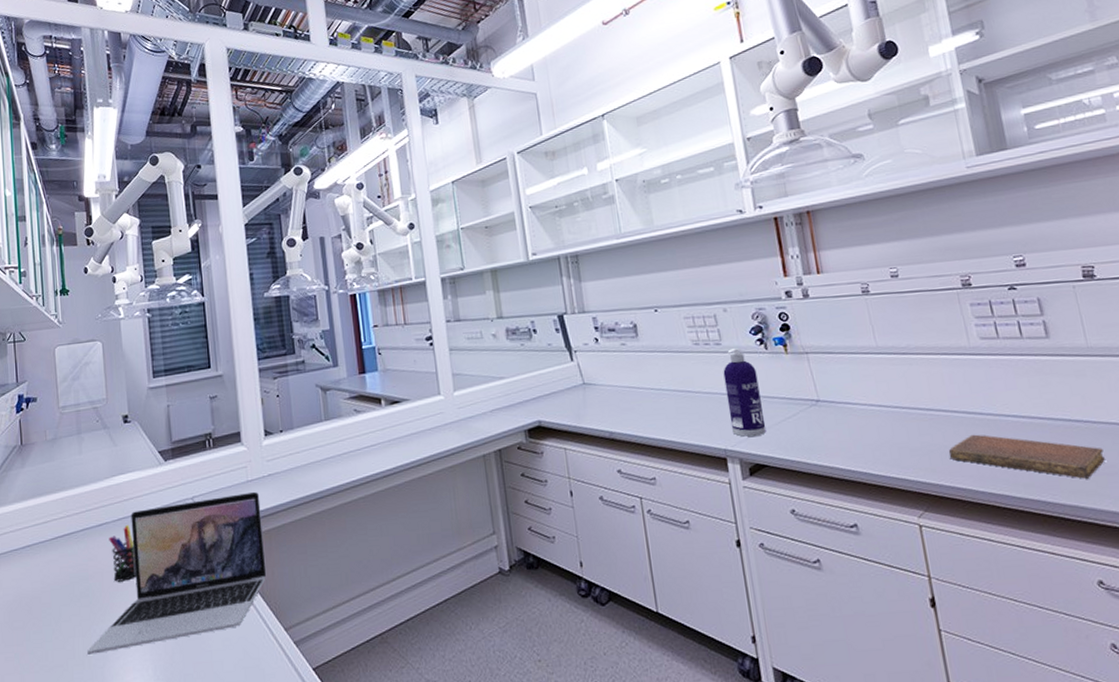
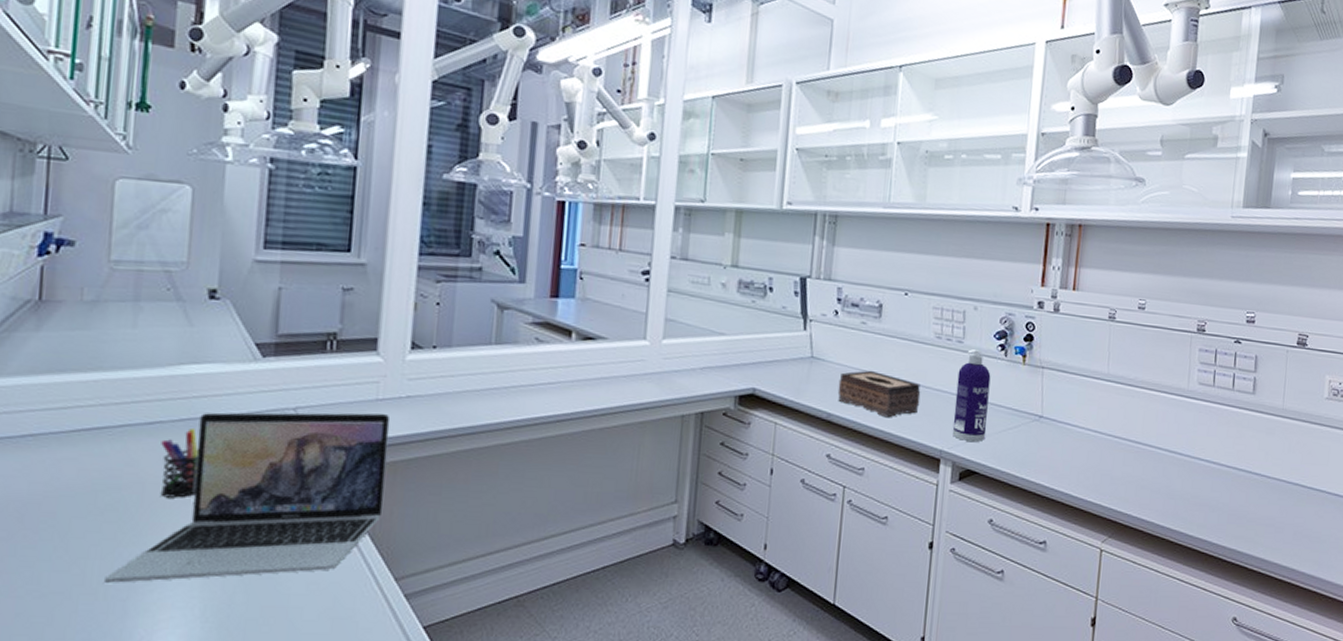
tissue box: none [613,385,694,427] -> present [837,370,921,418]
notebook: present [948,434,1105,479] -> none [1143,472,1269,527]

